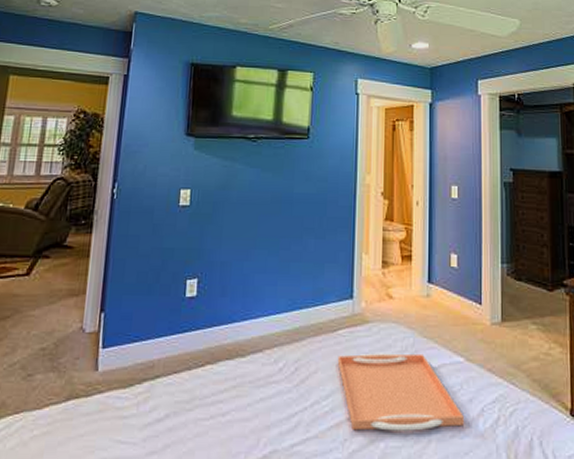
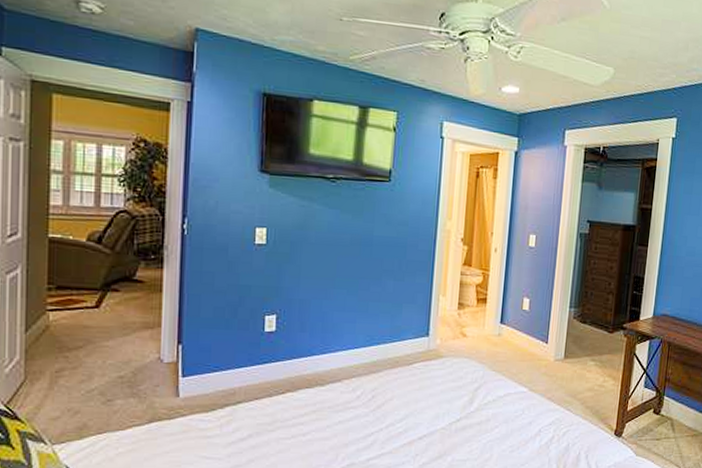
serving tray: present [337,353,464,431] -> none [412,383,523,448]

